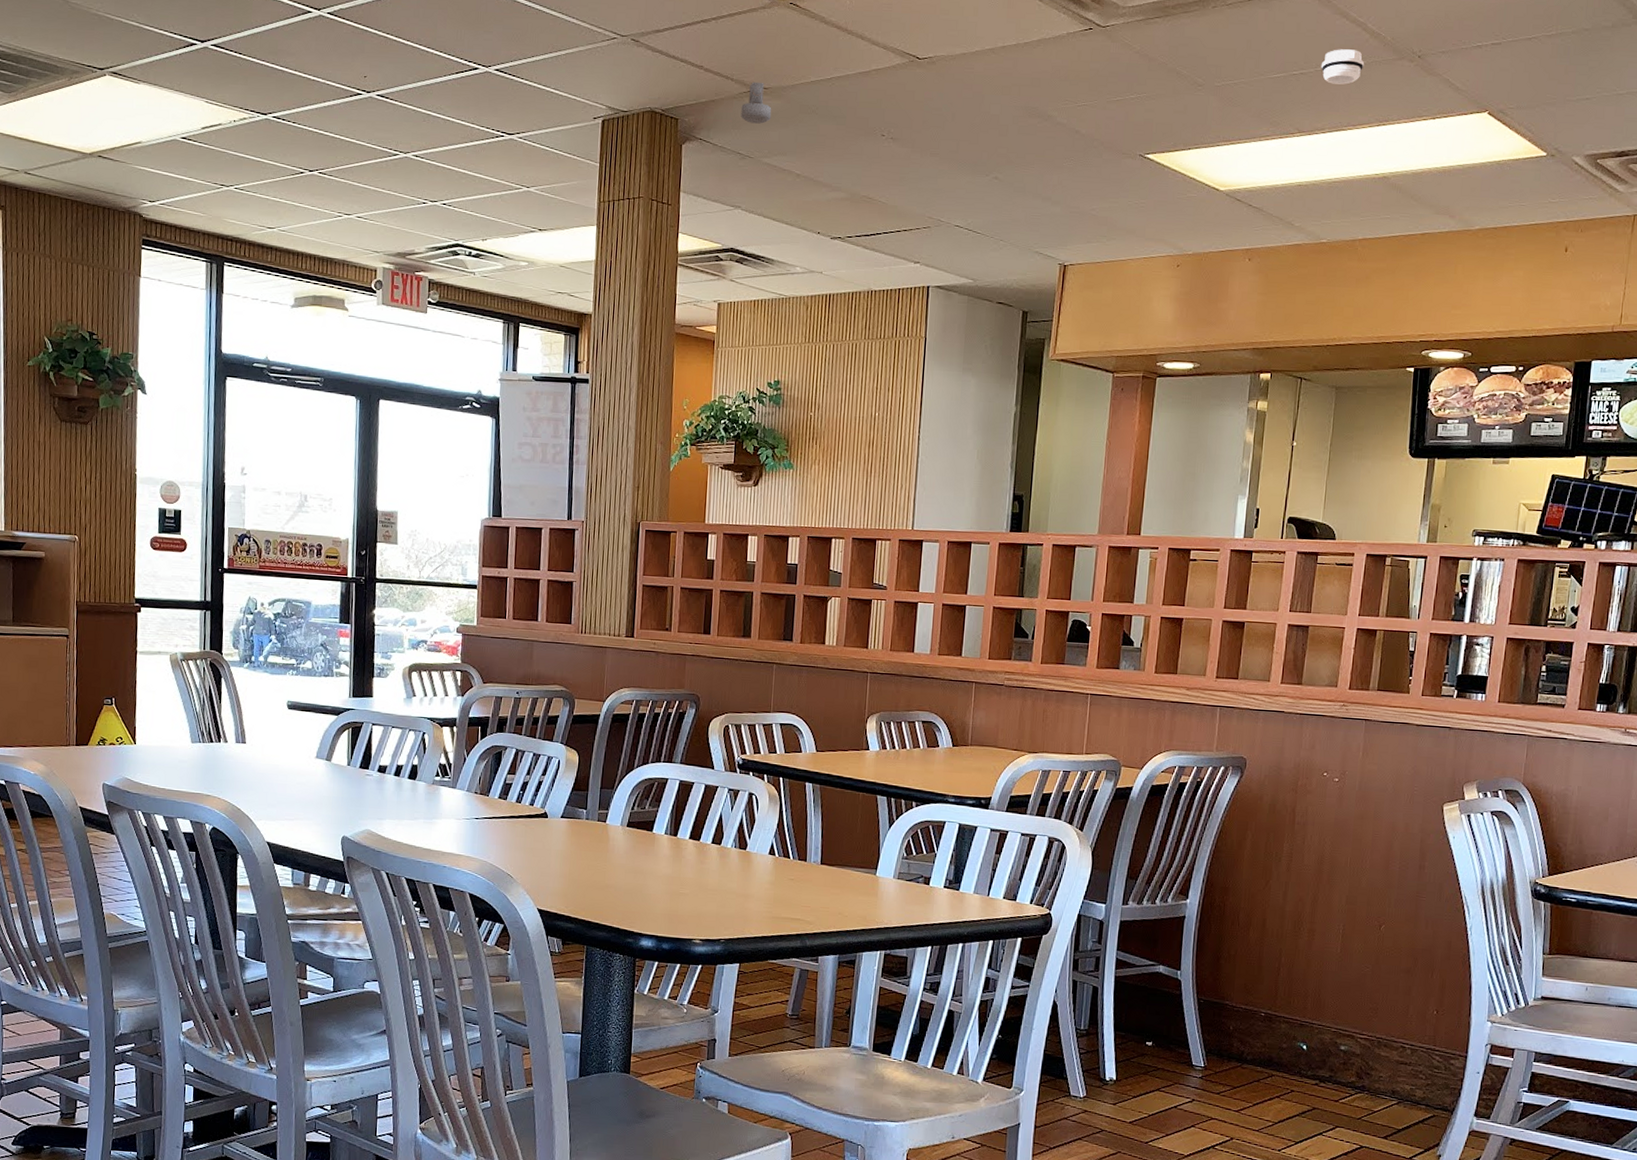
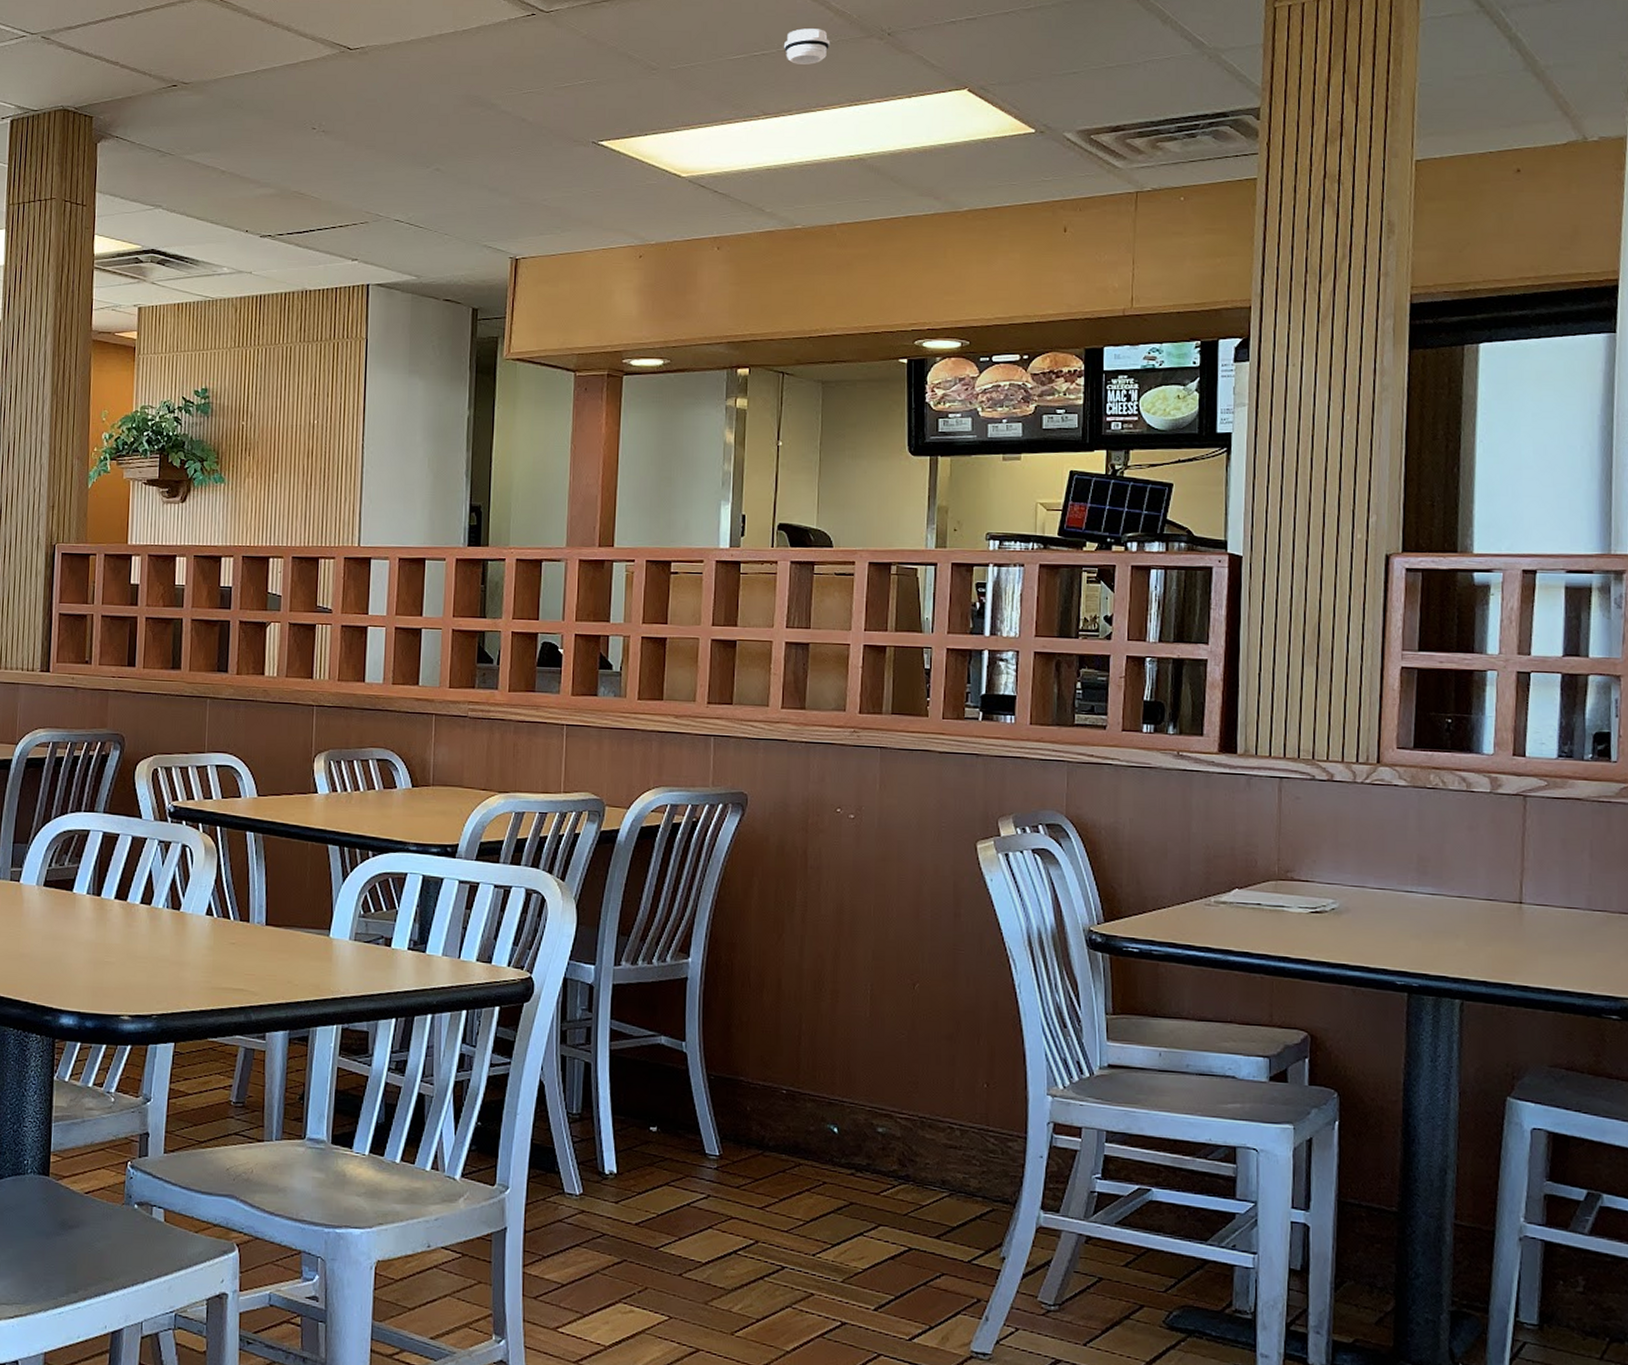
security camera: present [741,81,772,124] -> none [160,77,193,120]

